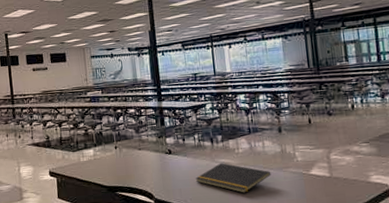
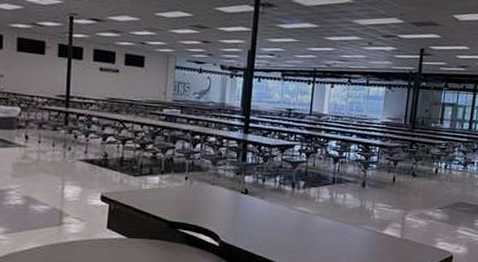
notepad: present [195,163,271,193] -> none [268,211,346,246]

